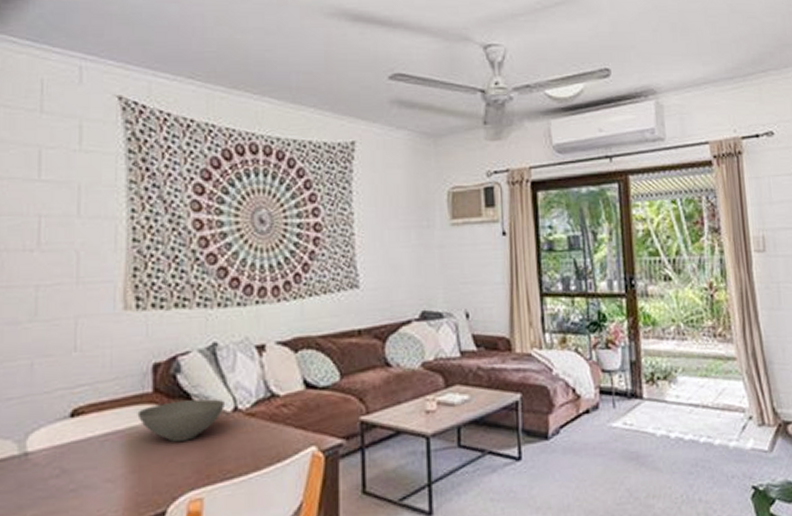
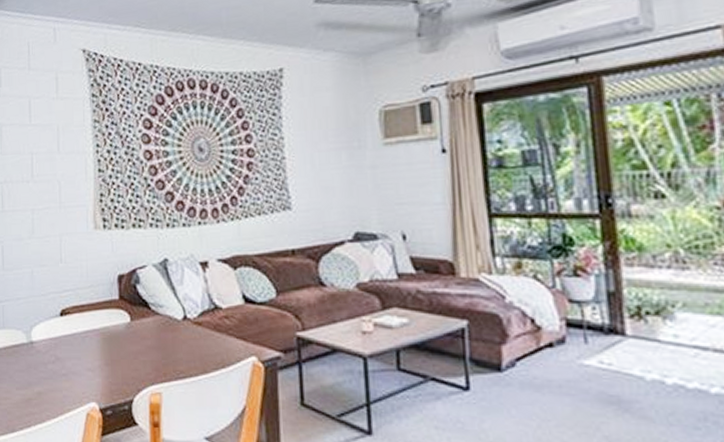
bowl: present [137,399,226,442] -> none [108,308,177,342]

